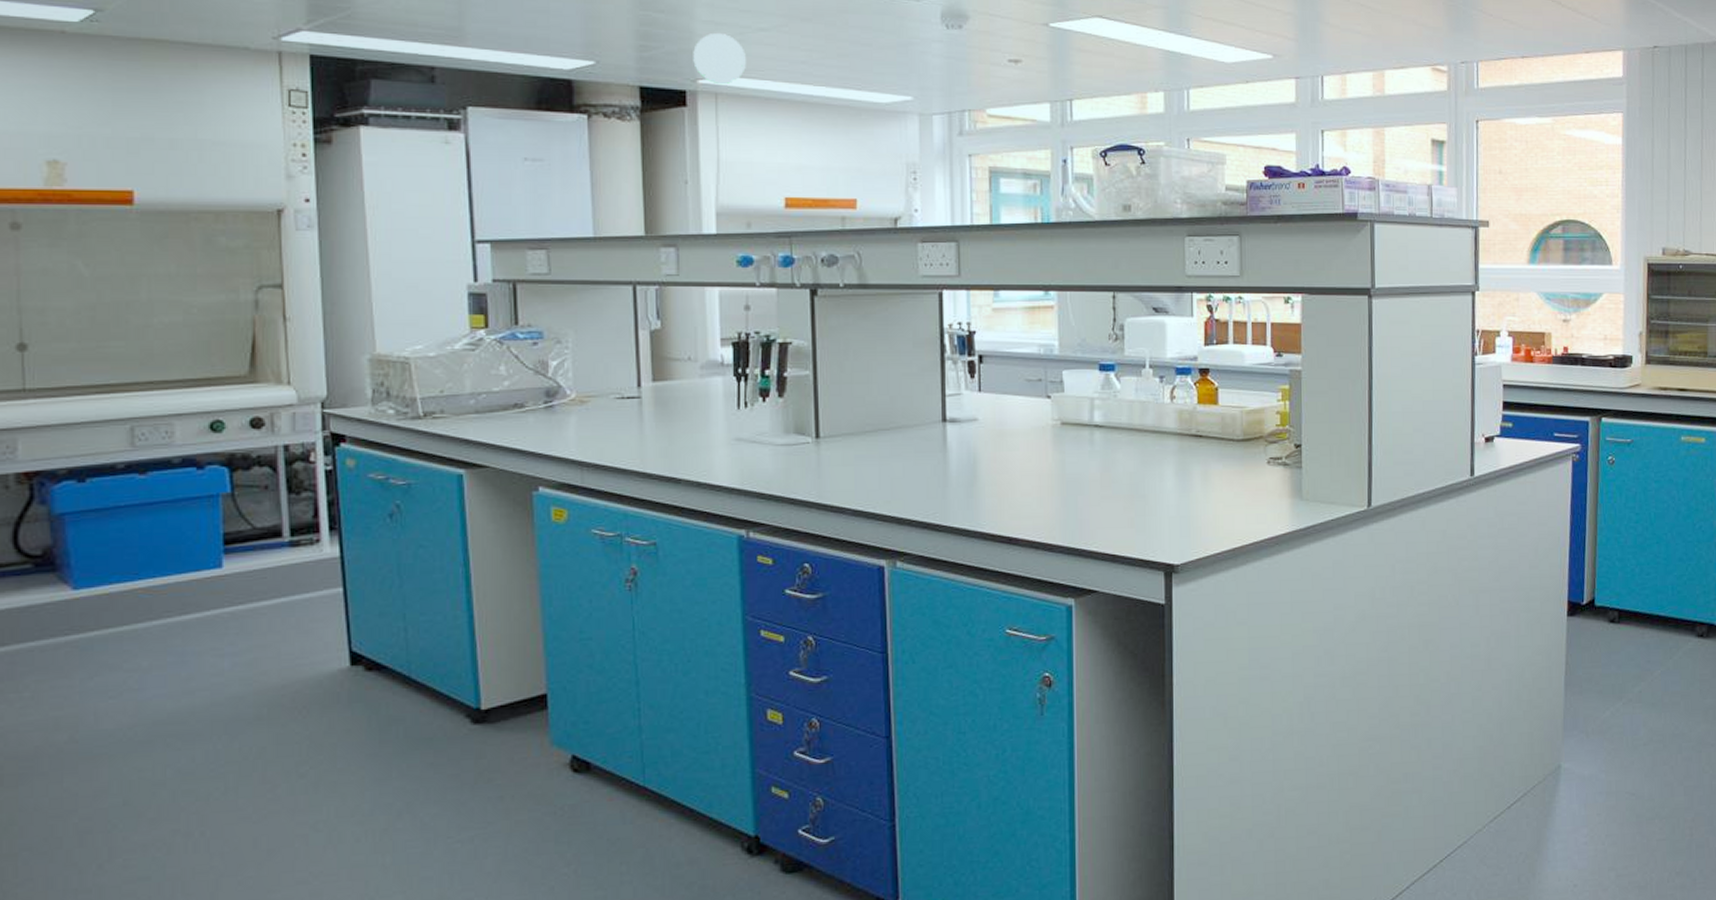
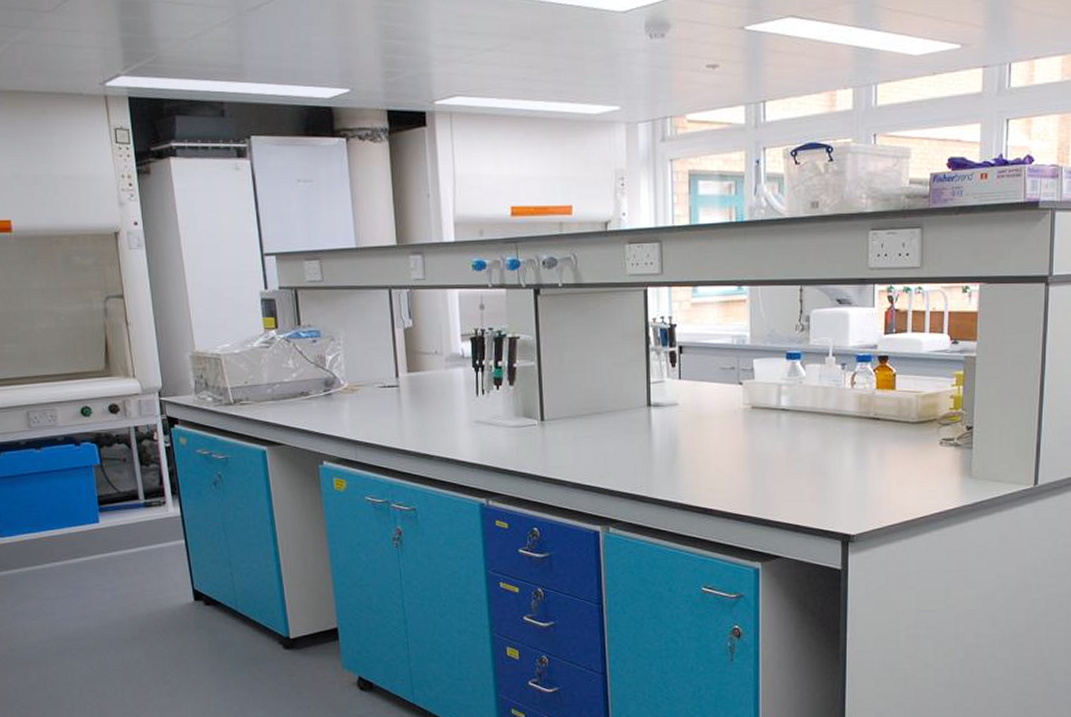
ceiling vent: present [693,32,746,85] -> none [430,55,475,105]

